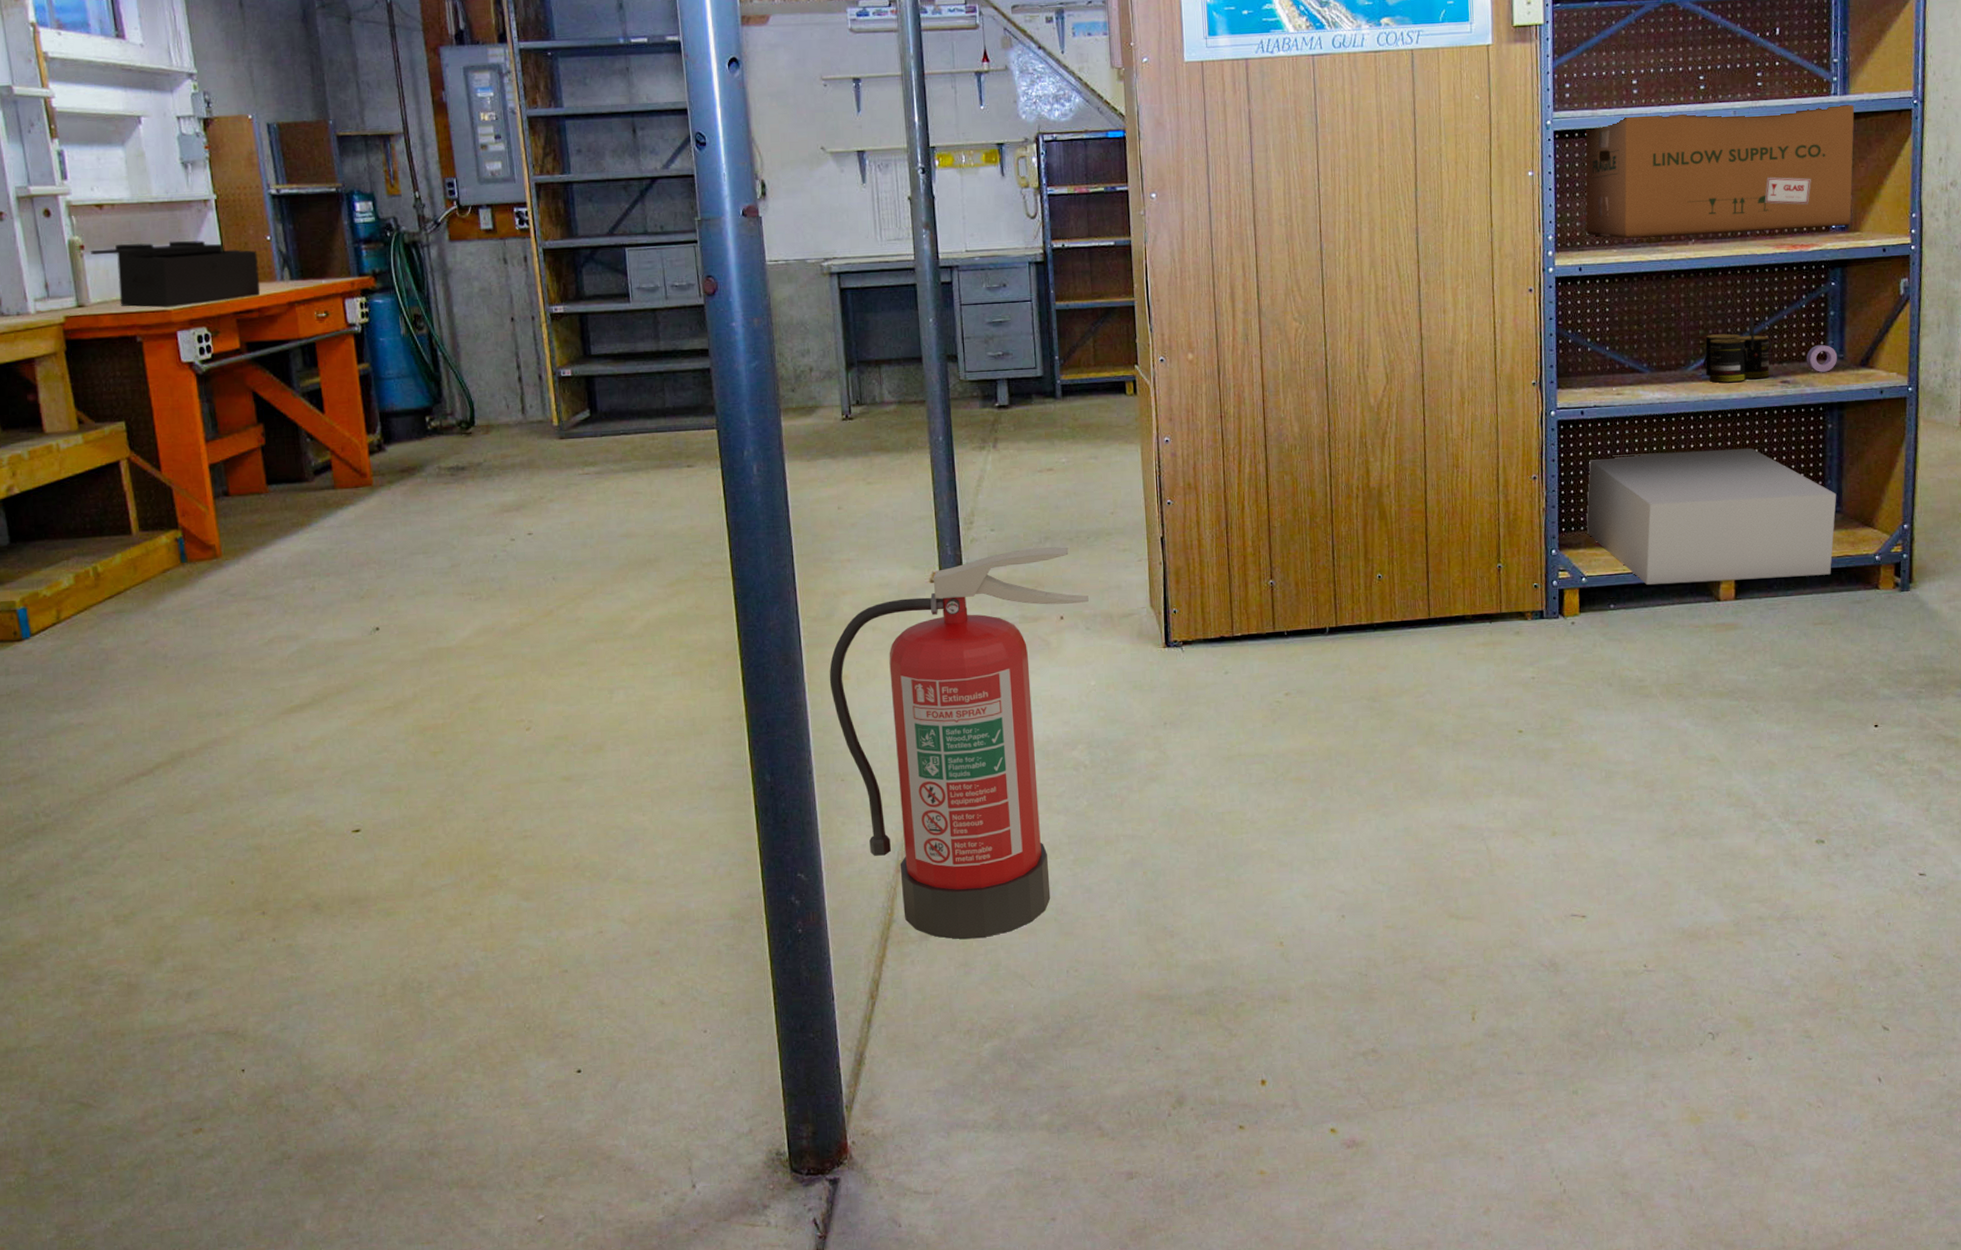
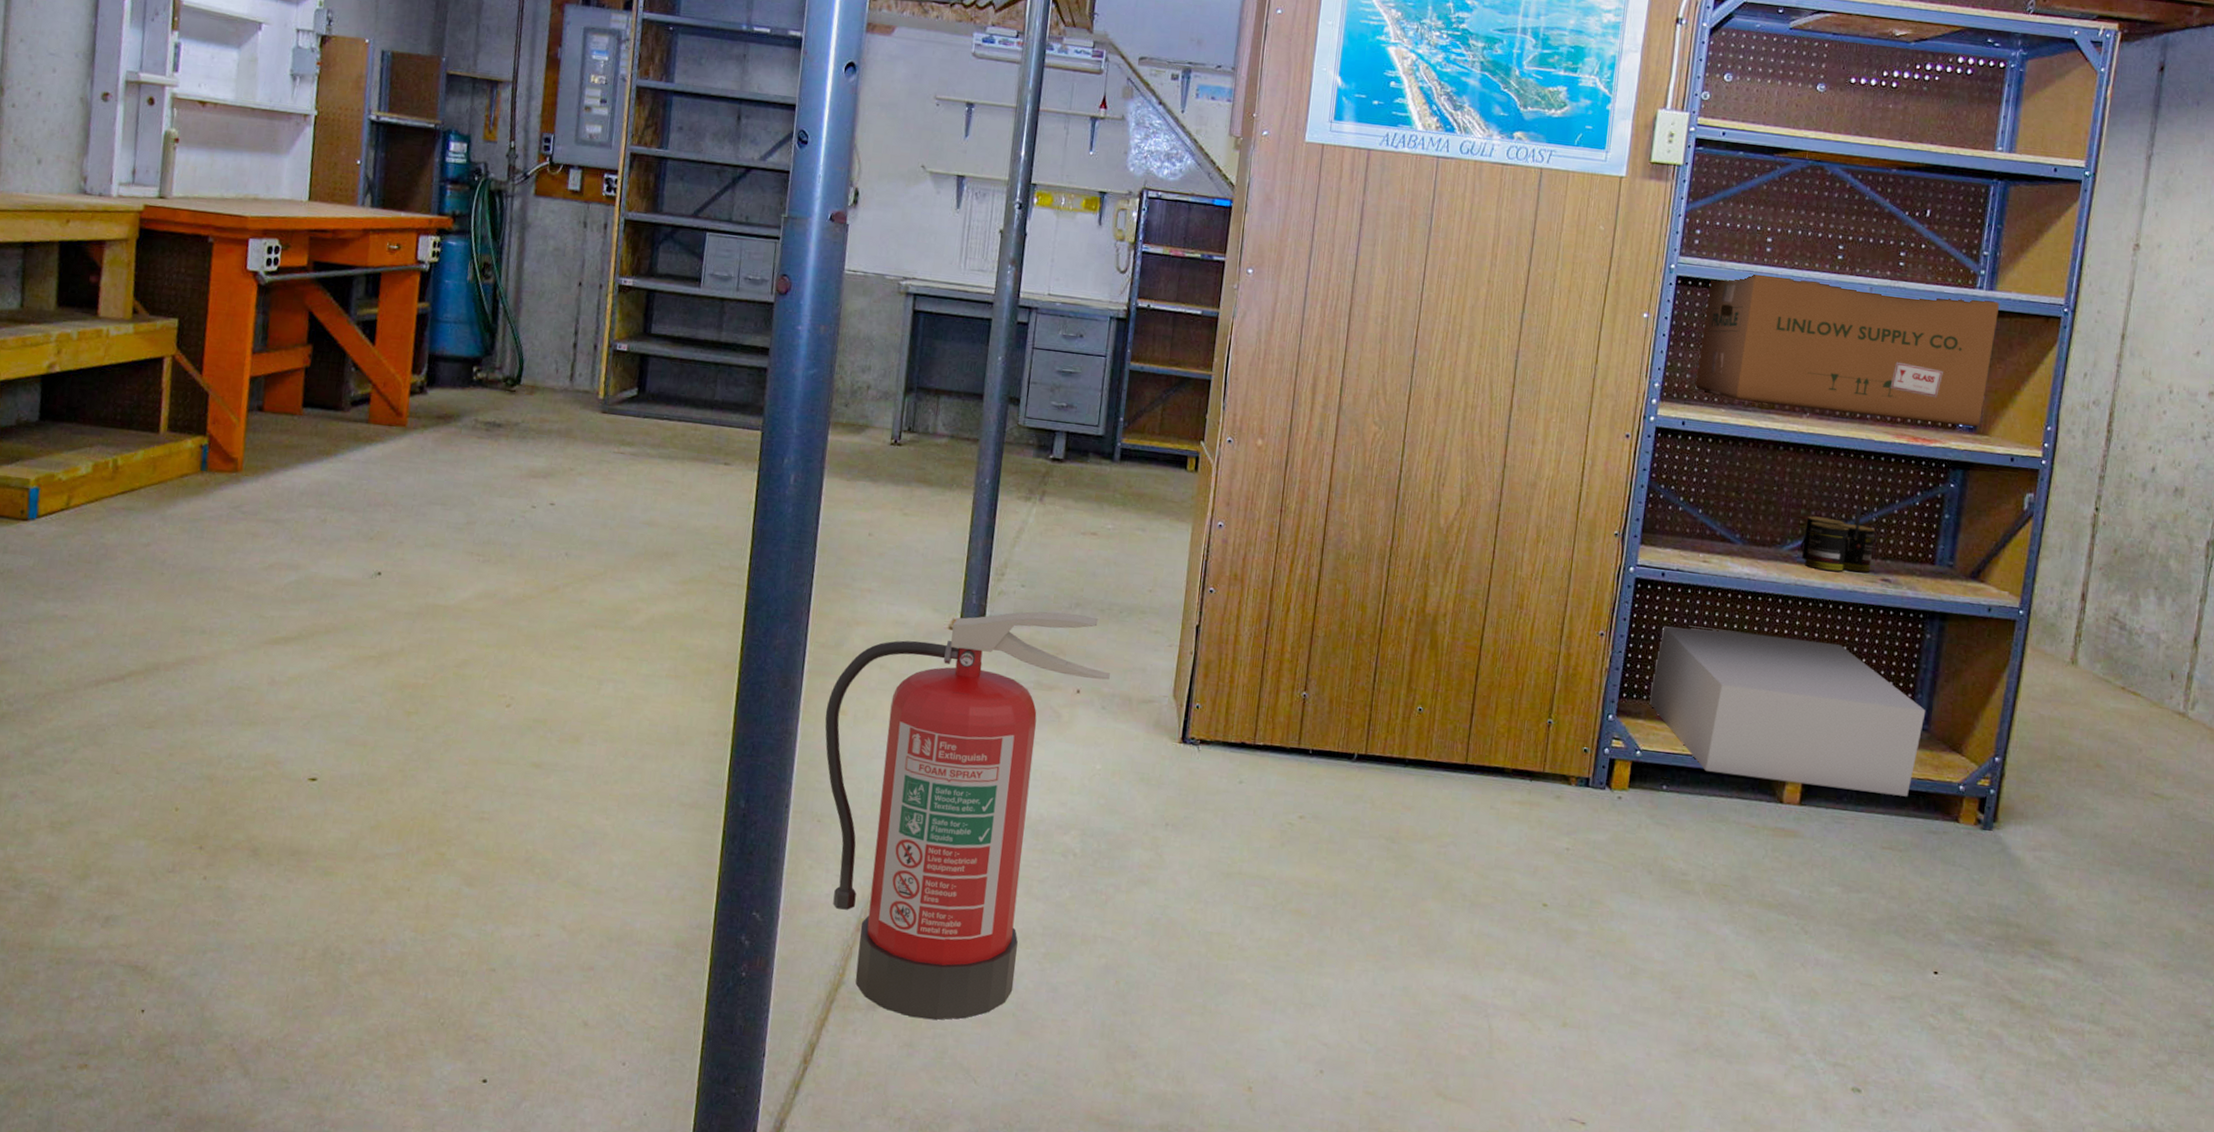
tool box: present [91,240,261,308] -> none [184,144,345,218]
duct tape: present [1806,344,1838,372] -> none [1912,547,1947,578]

